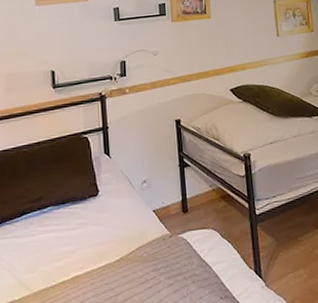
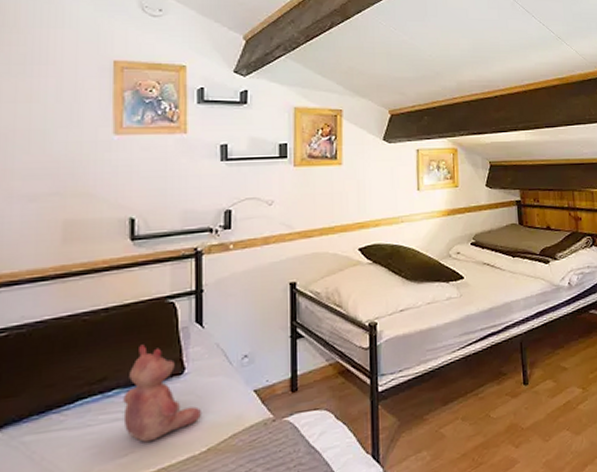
teddy bear: none [55,171,113,250] -> present [123,344,201,442]

